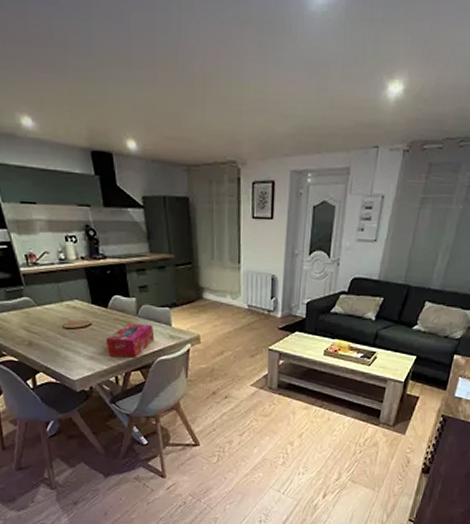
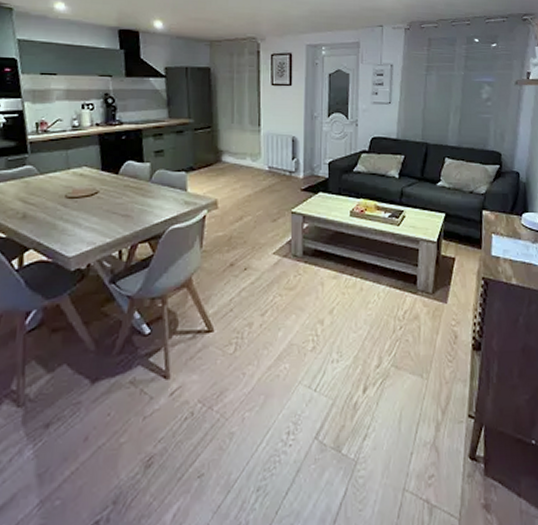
tissue box: present [106,323,155,358] -> none [112,190,168,228]

